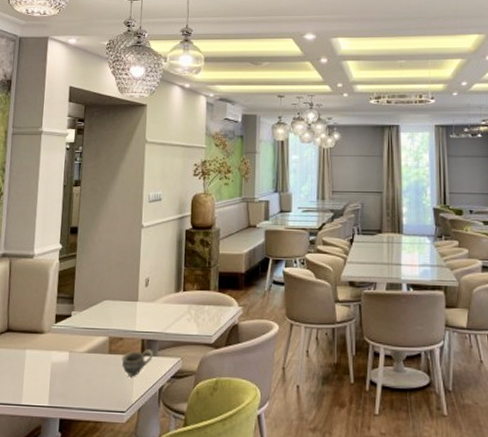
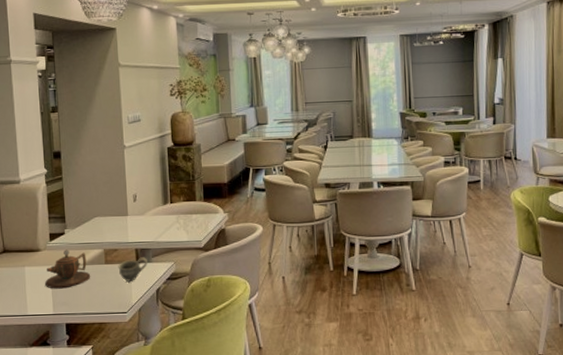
teapot: none [44,334,92,378] -> present [45,249,91,289]

